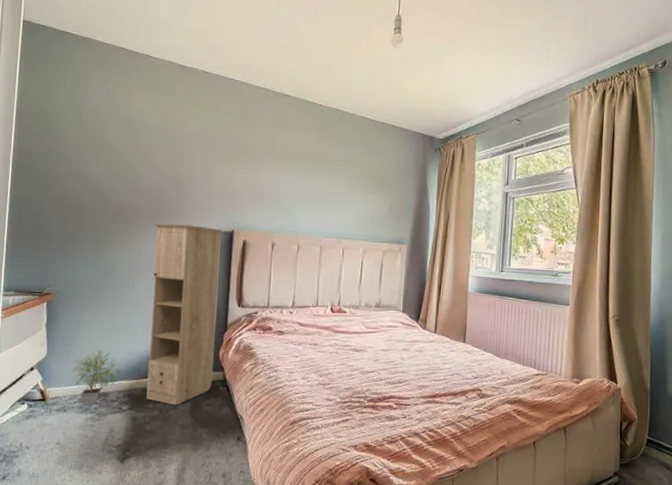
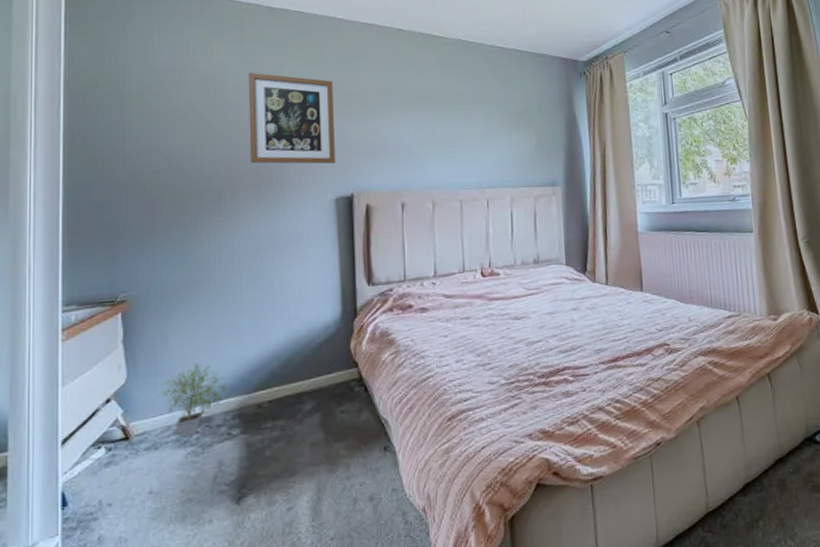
storage cabinet: present [146,223,223,406] -> none [253,193,345,420]
wall art: none [154,120,226,204] -> present [248,73,335,164]

